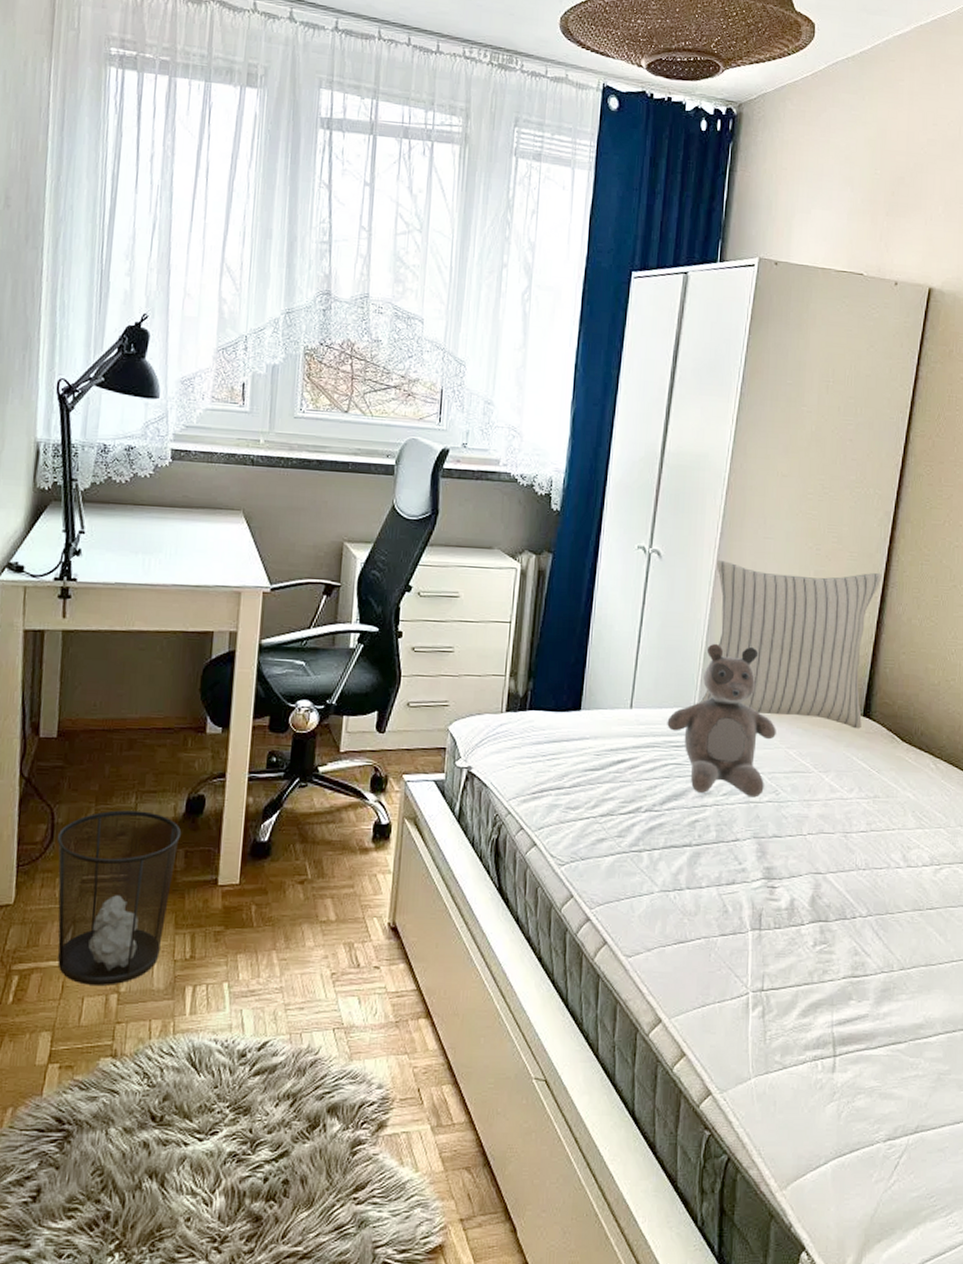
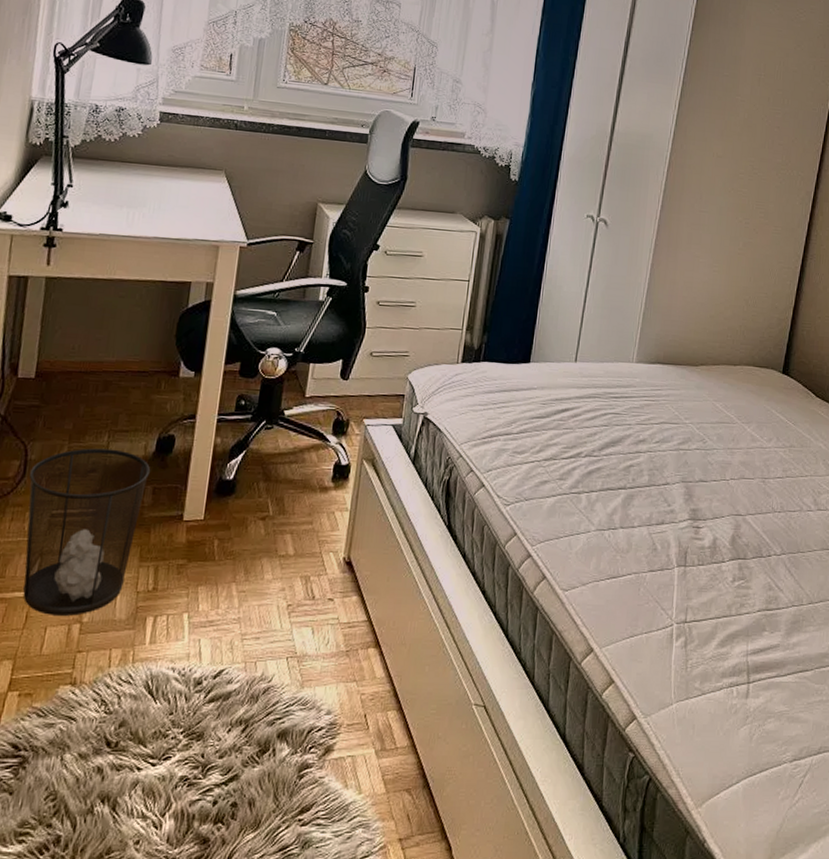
stuffed animal: present [667,643,776,798] -> none [607,304,705,445]
pillow: present [701,561,883,729] -> none [639,231,803,385]

